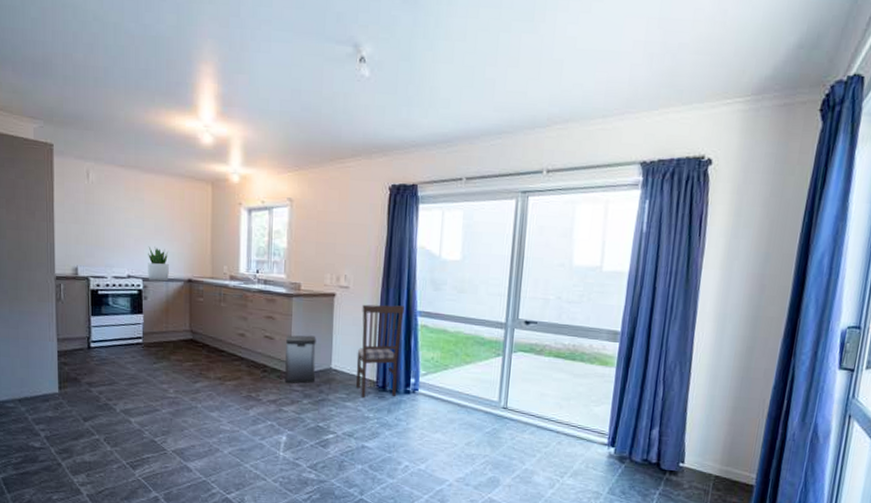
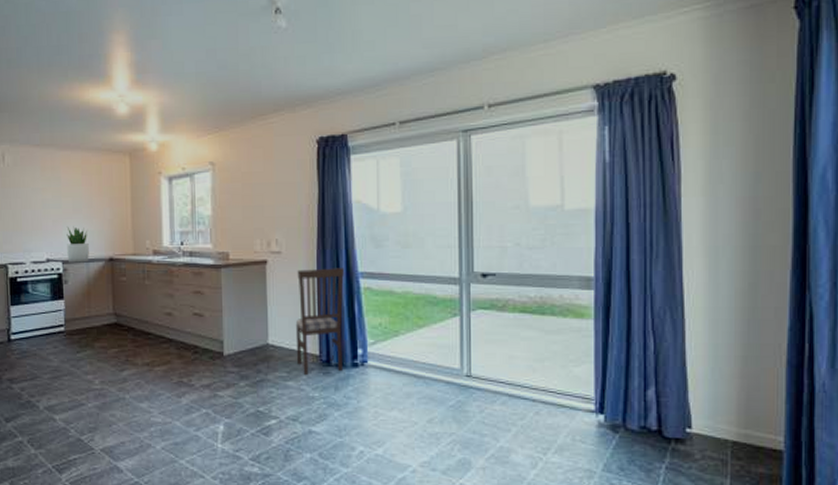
pedal bin: present [285,335,316,384] -> none [217,309,251,364]

